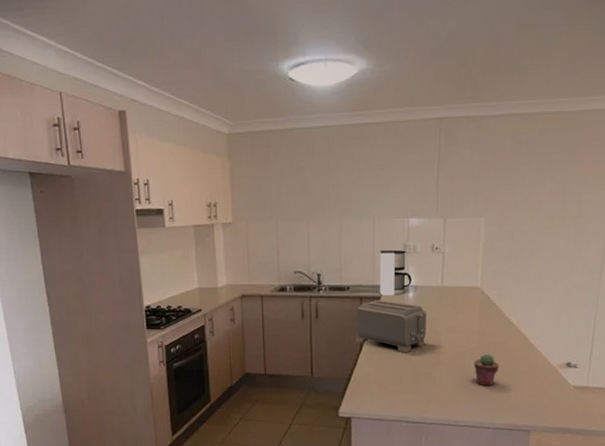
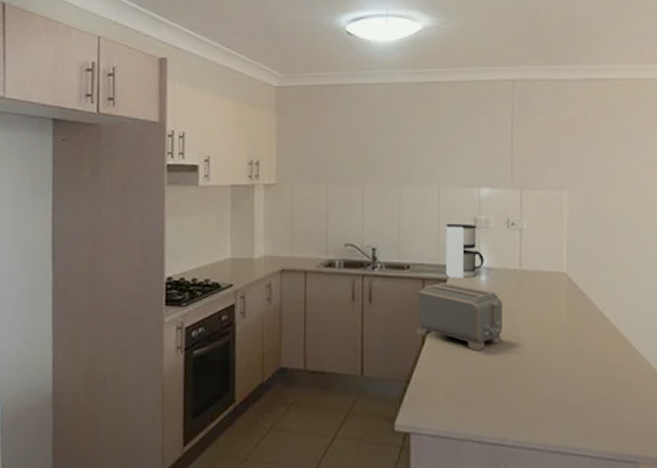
potted succulent: present [474,353,500,386] -> none [563,357,595,400]

